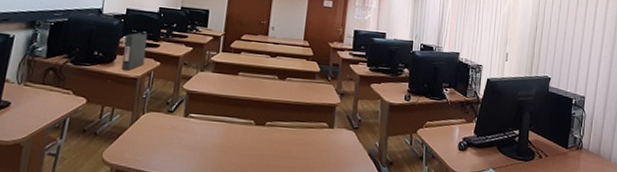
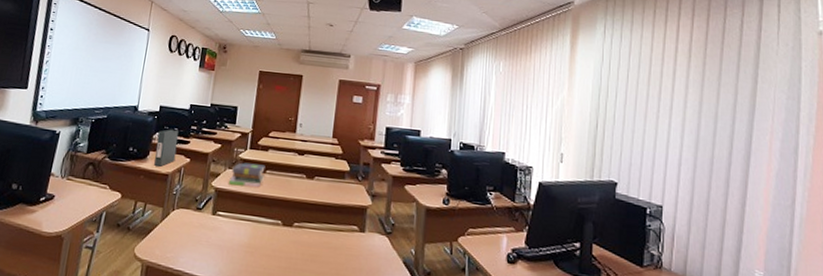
books: none [201,65,238,90] -> present [229,162,266,188]

